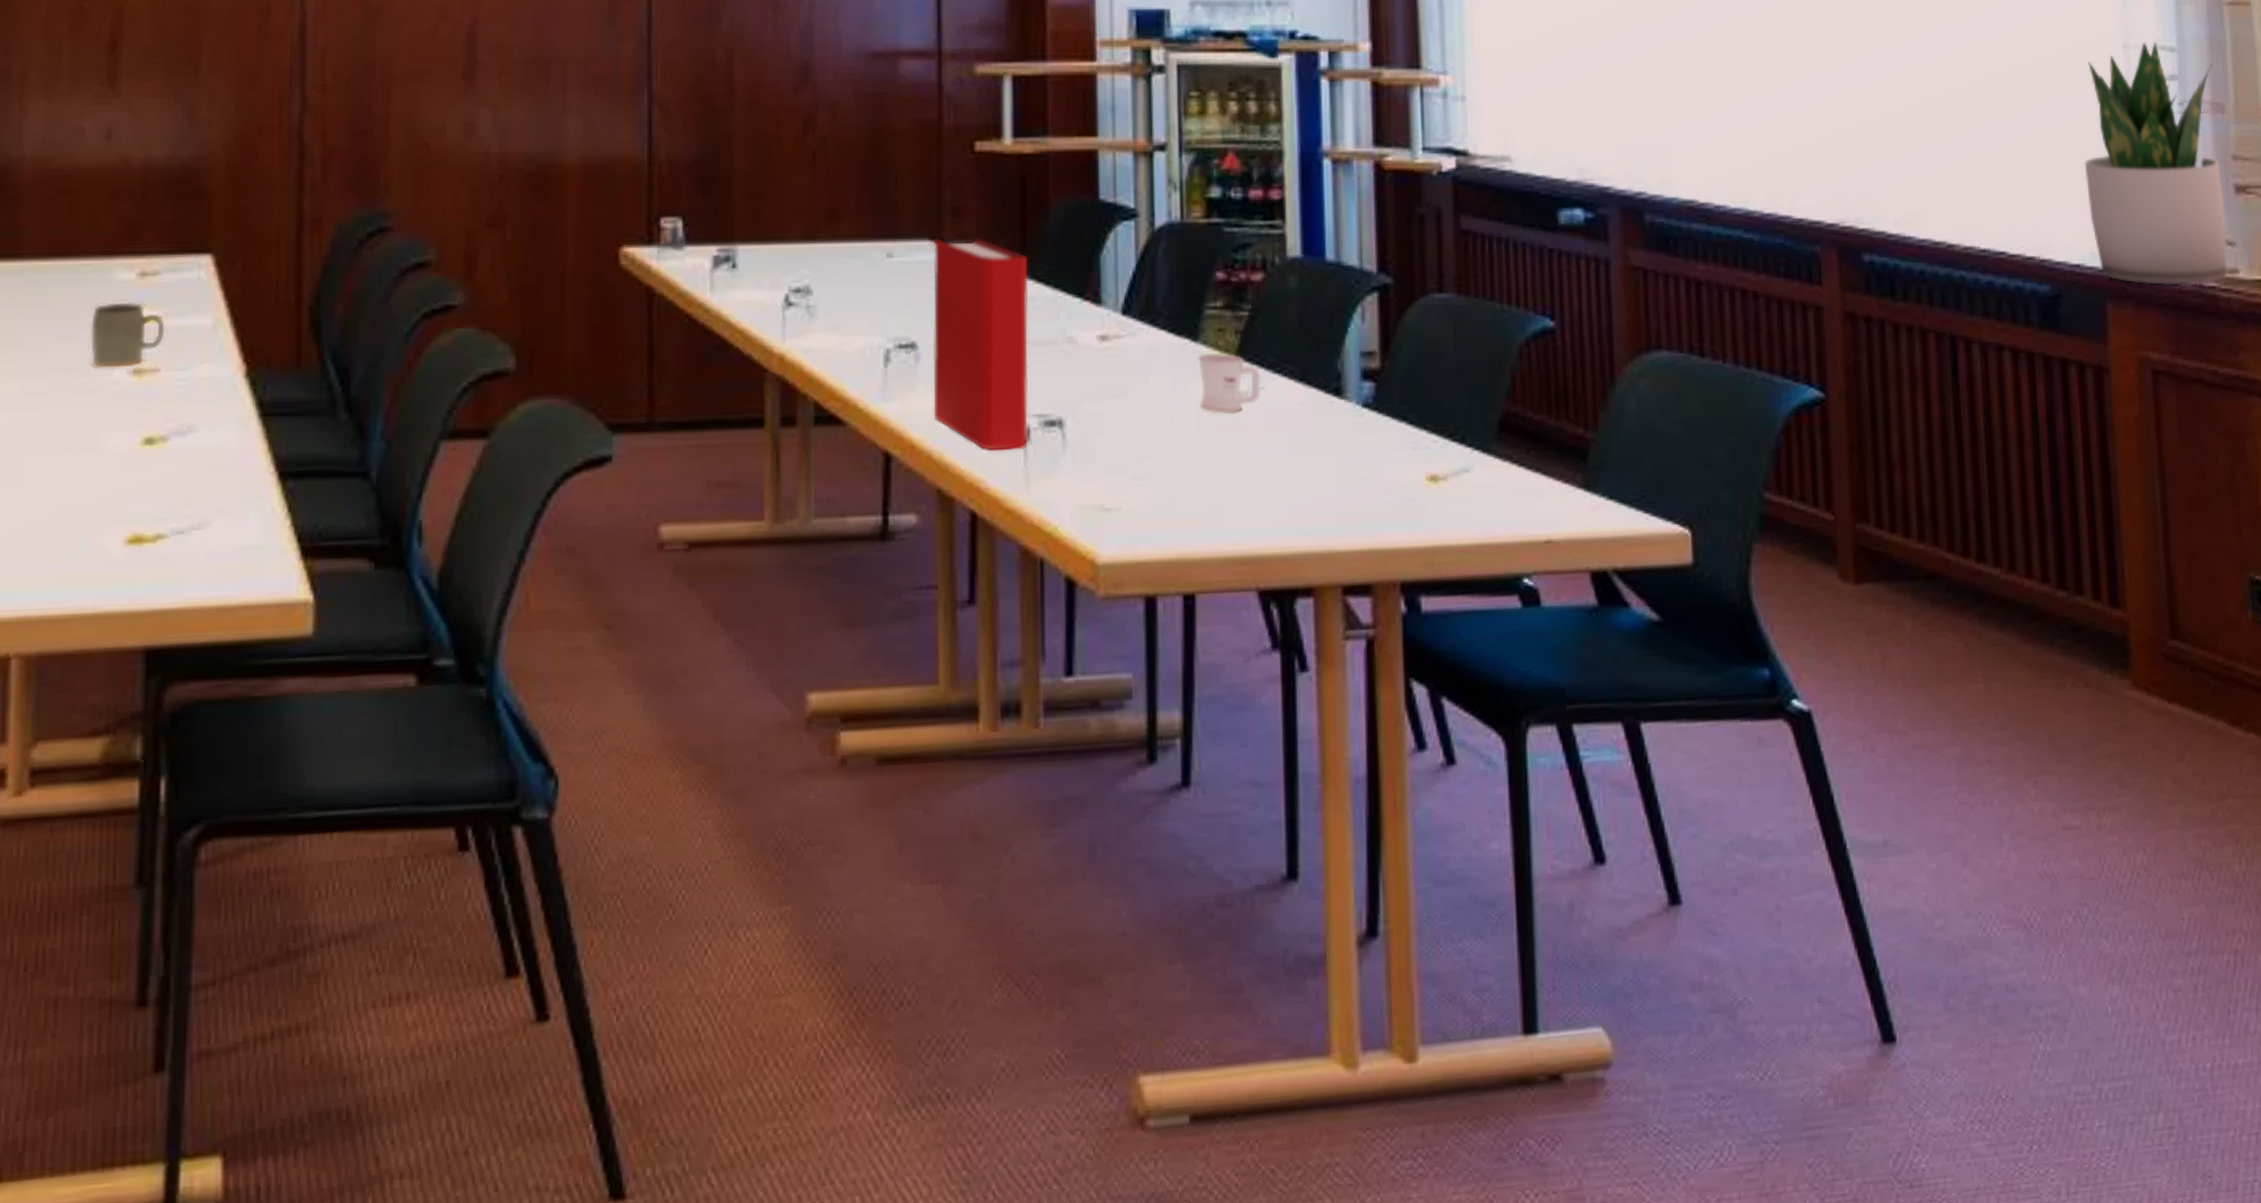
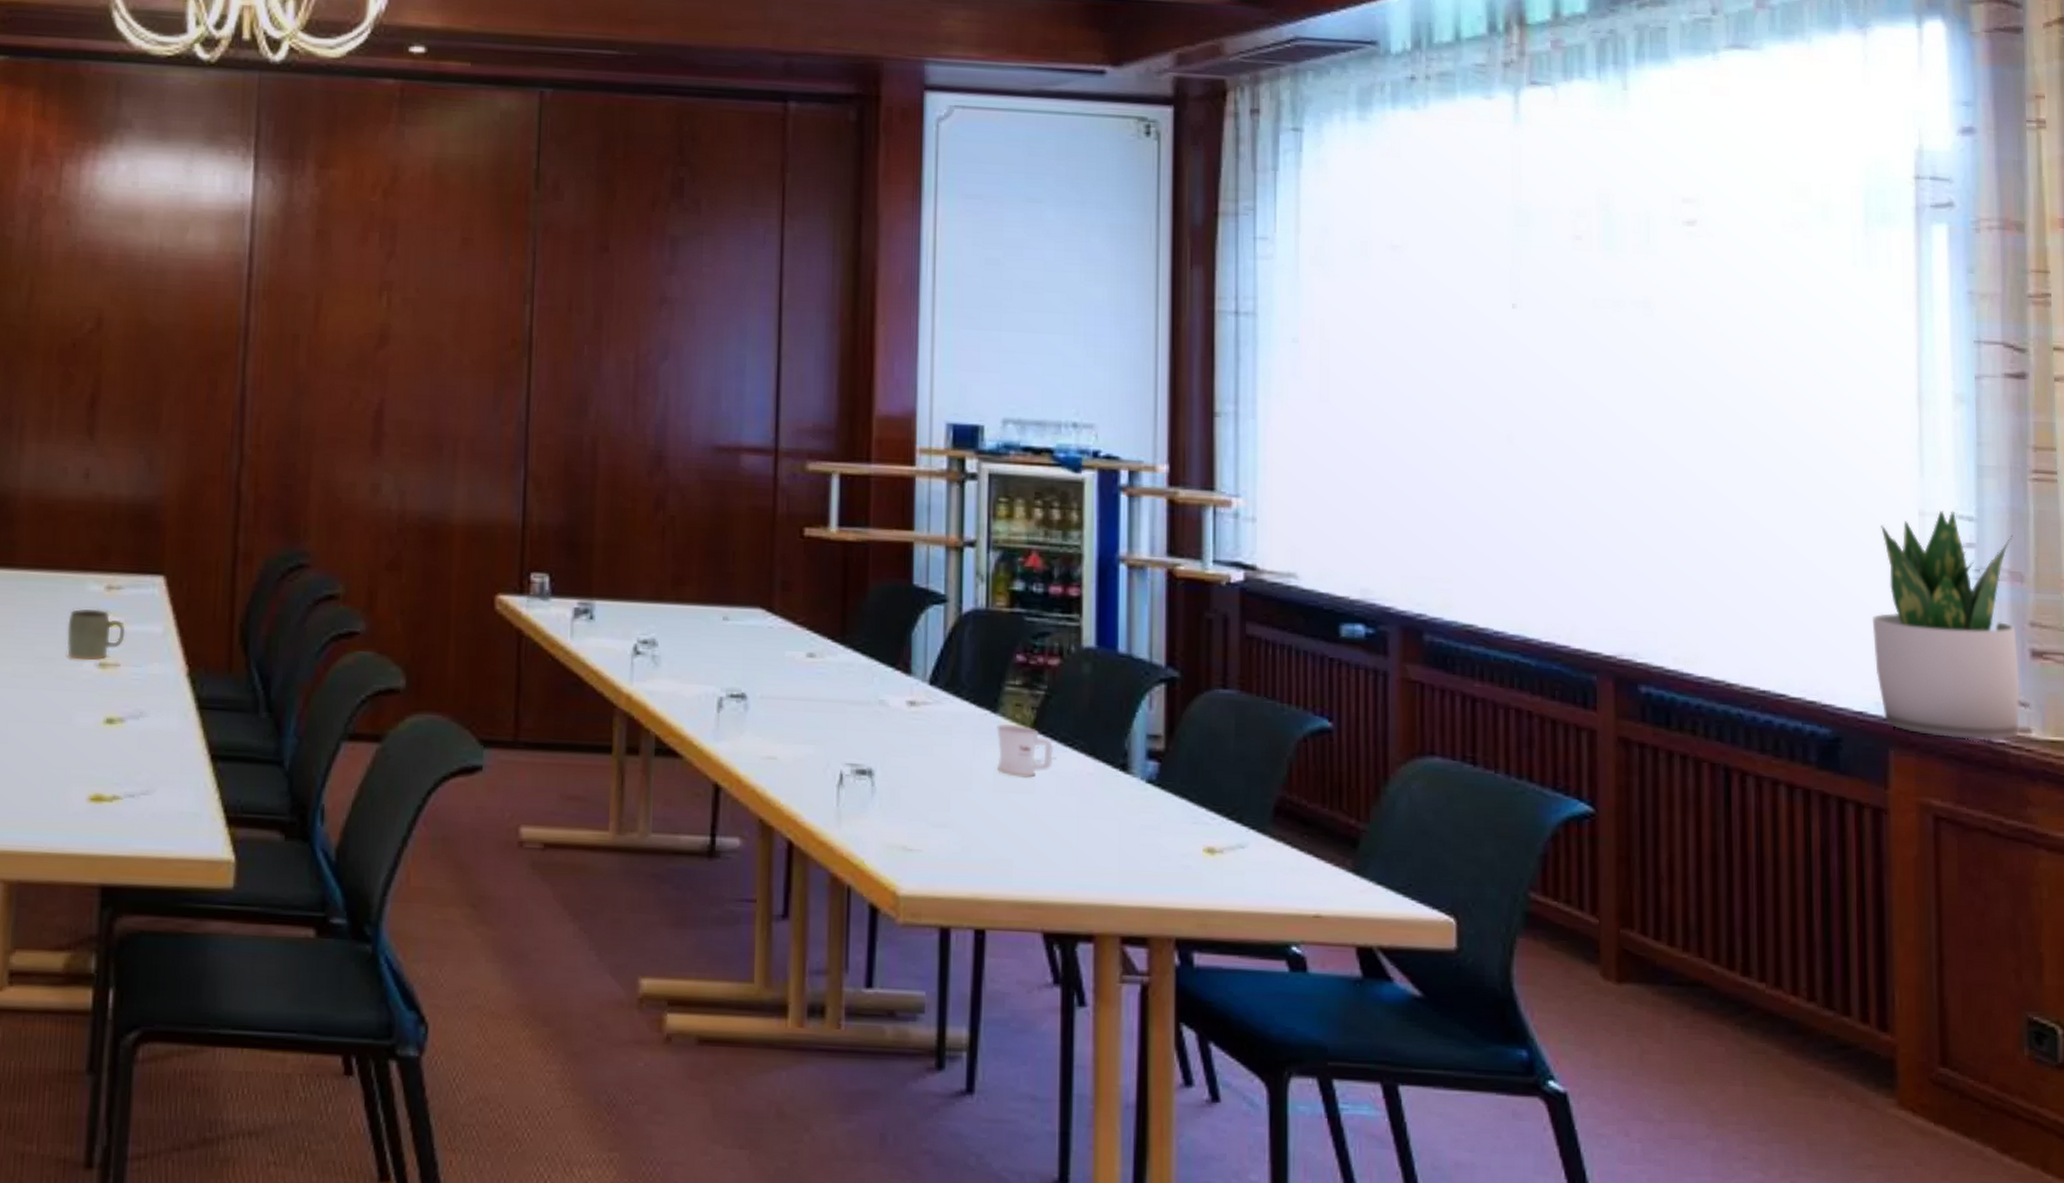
book: present [932,238,1029,452] -> none [758,608,847,793]

